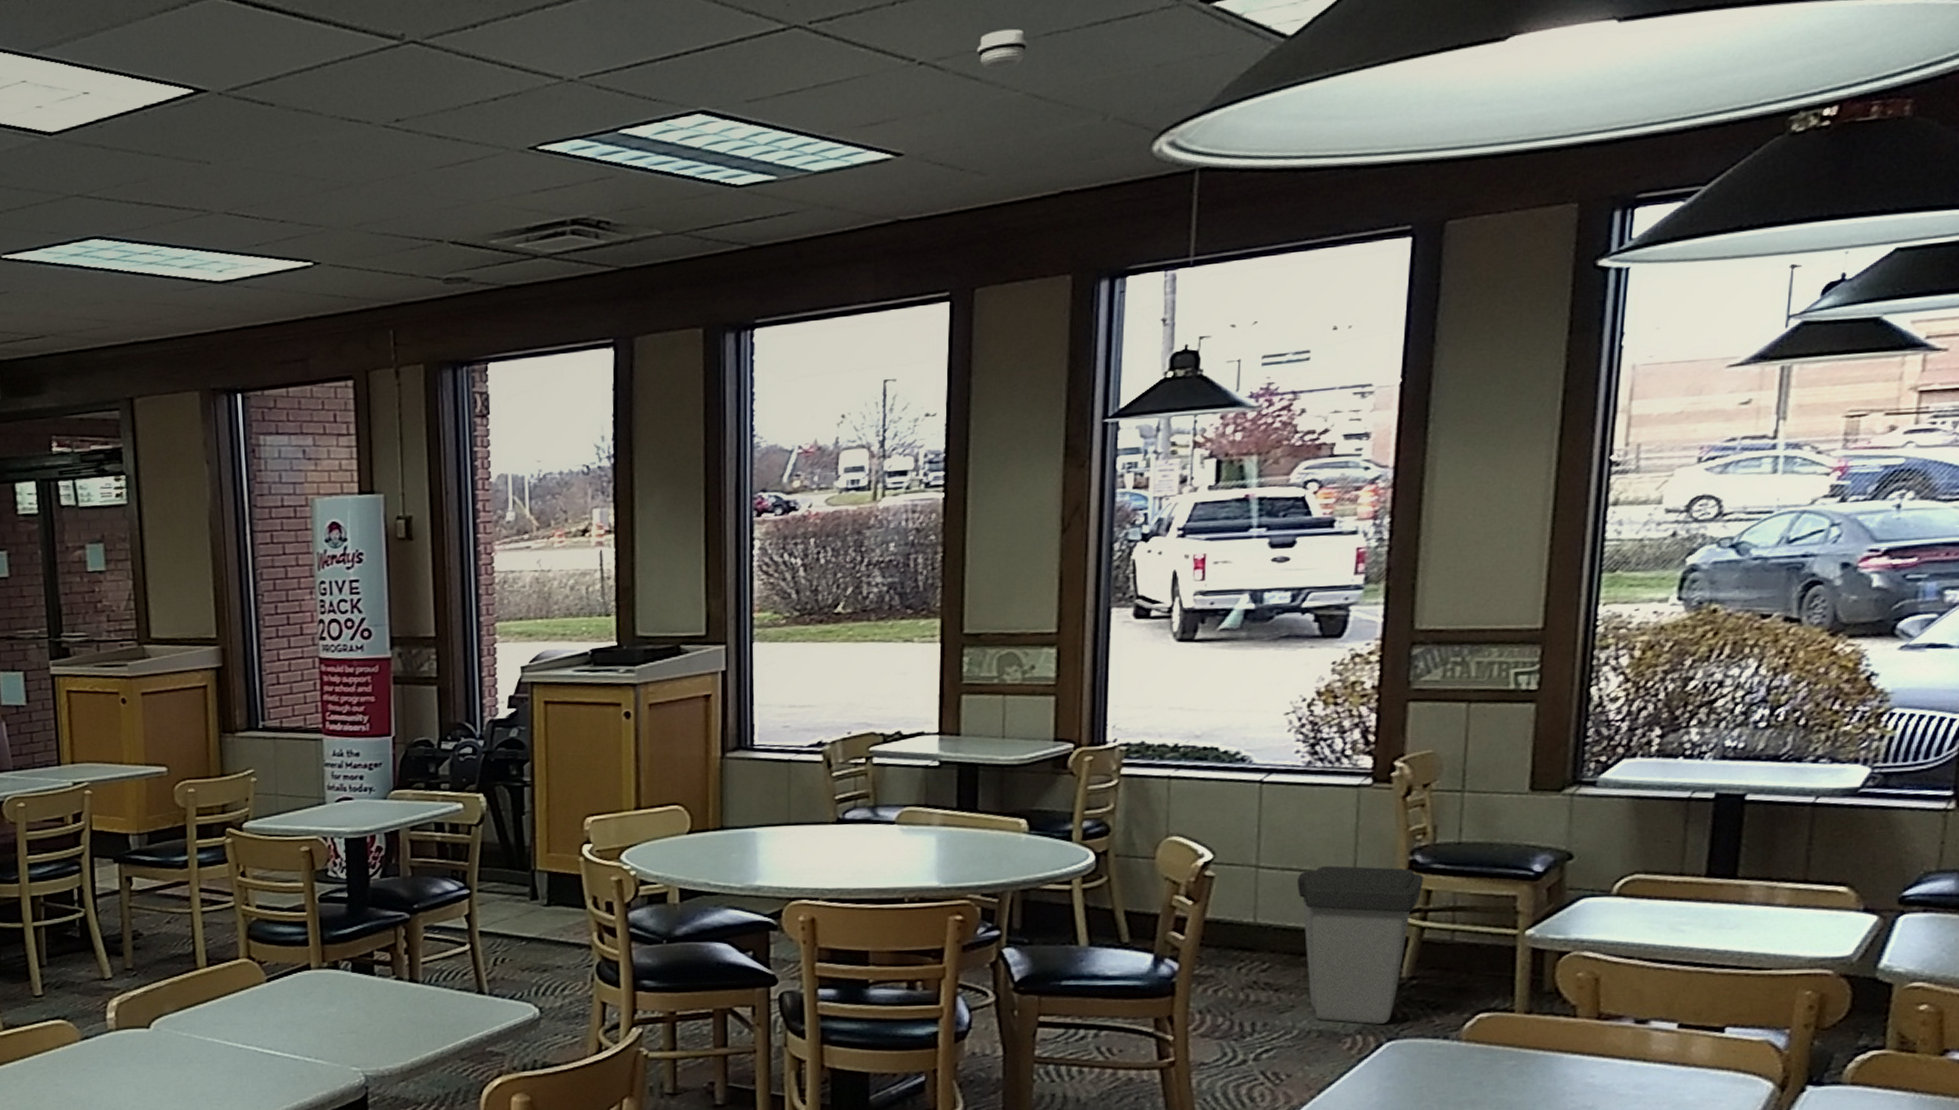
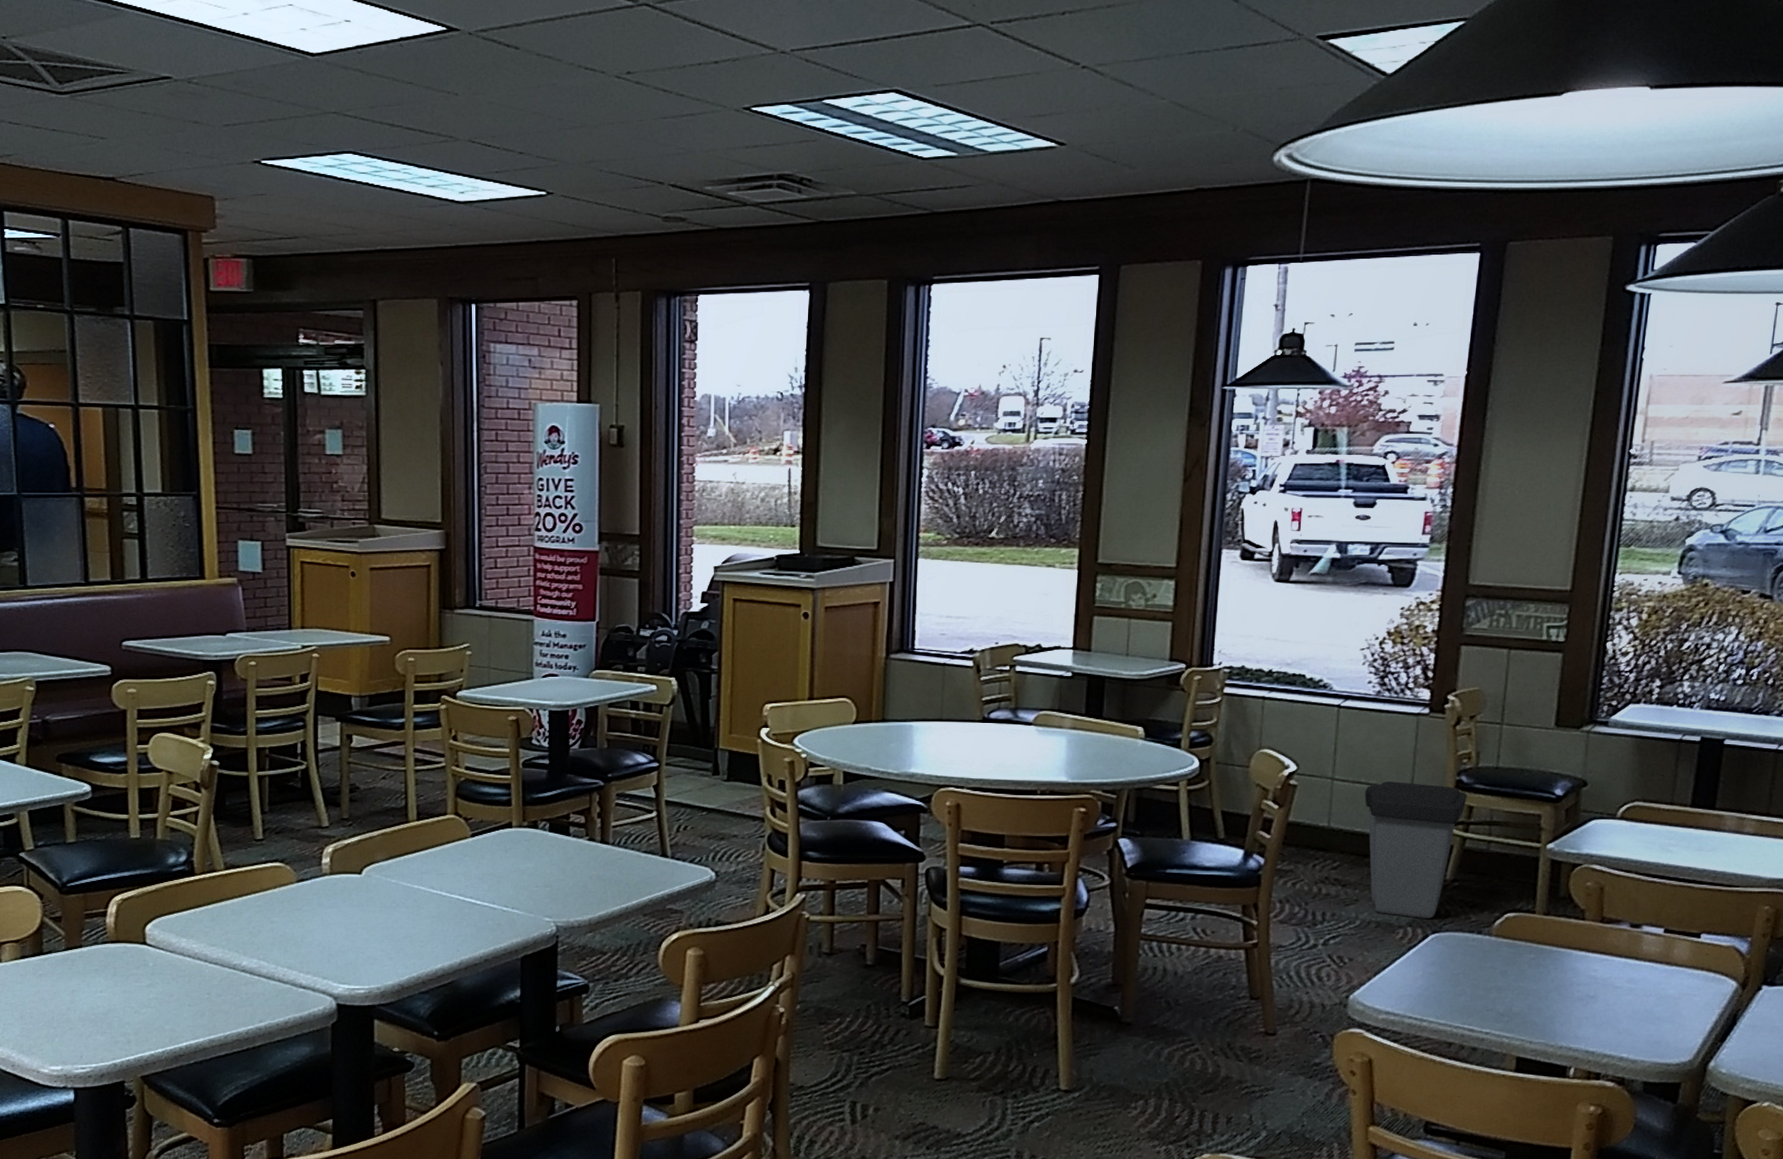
smoke detector: present [977,29,1028,70] -> none [1131,45,1174,79]

